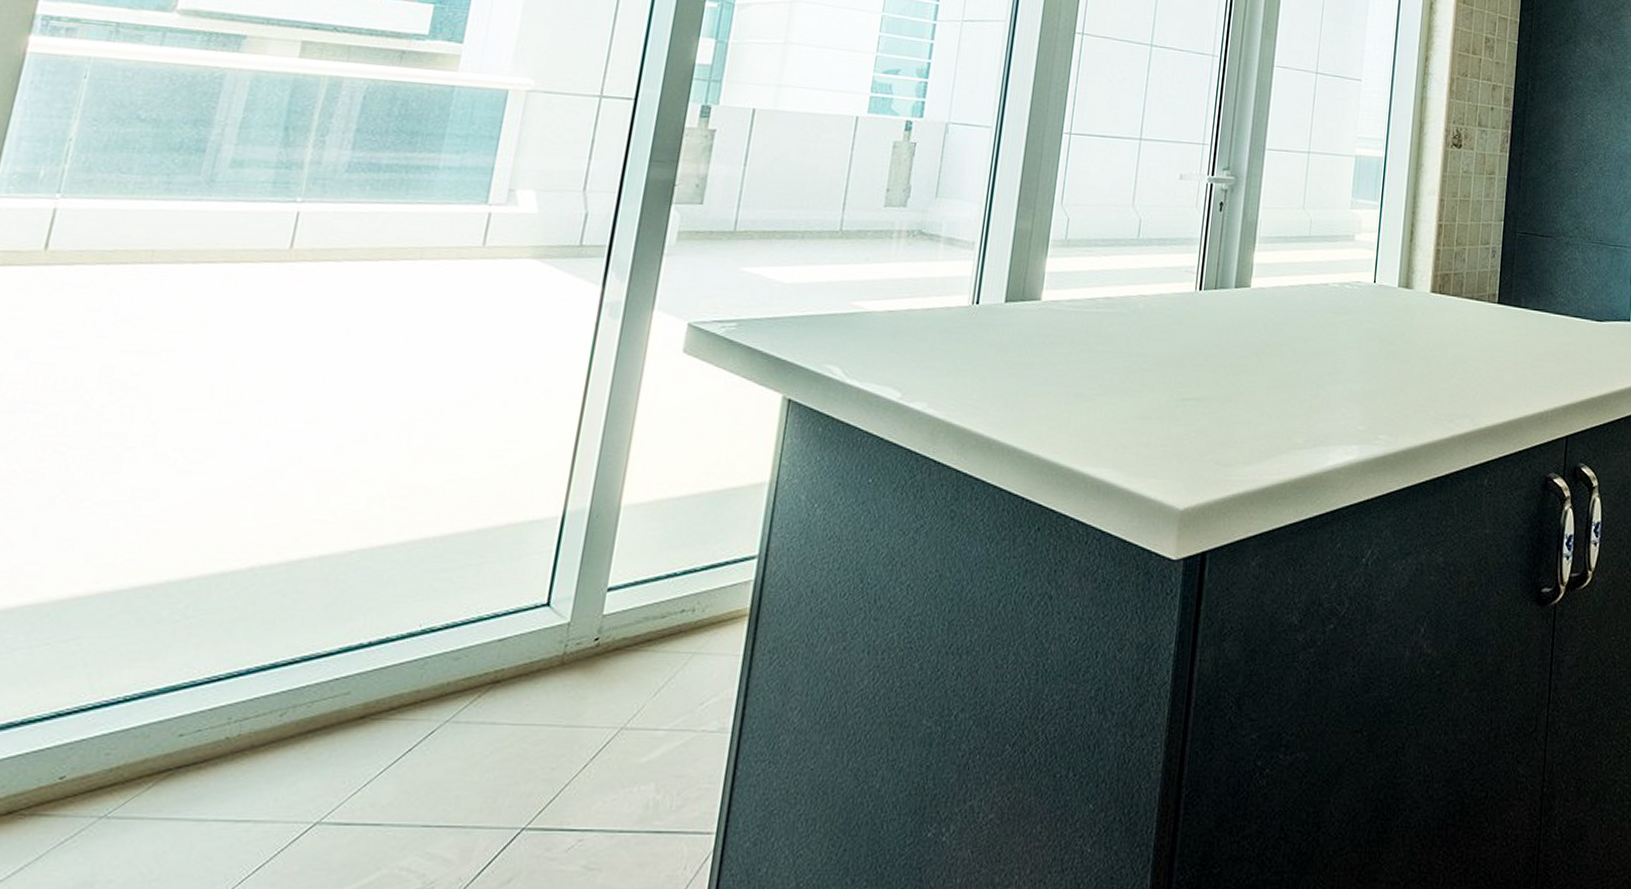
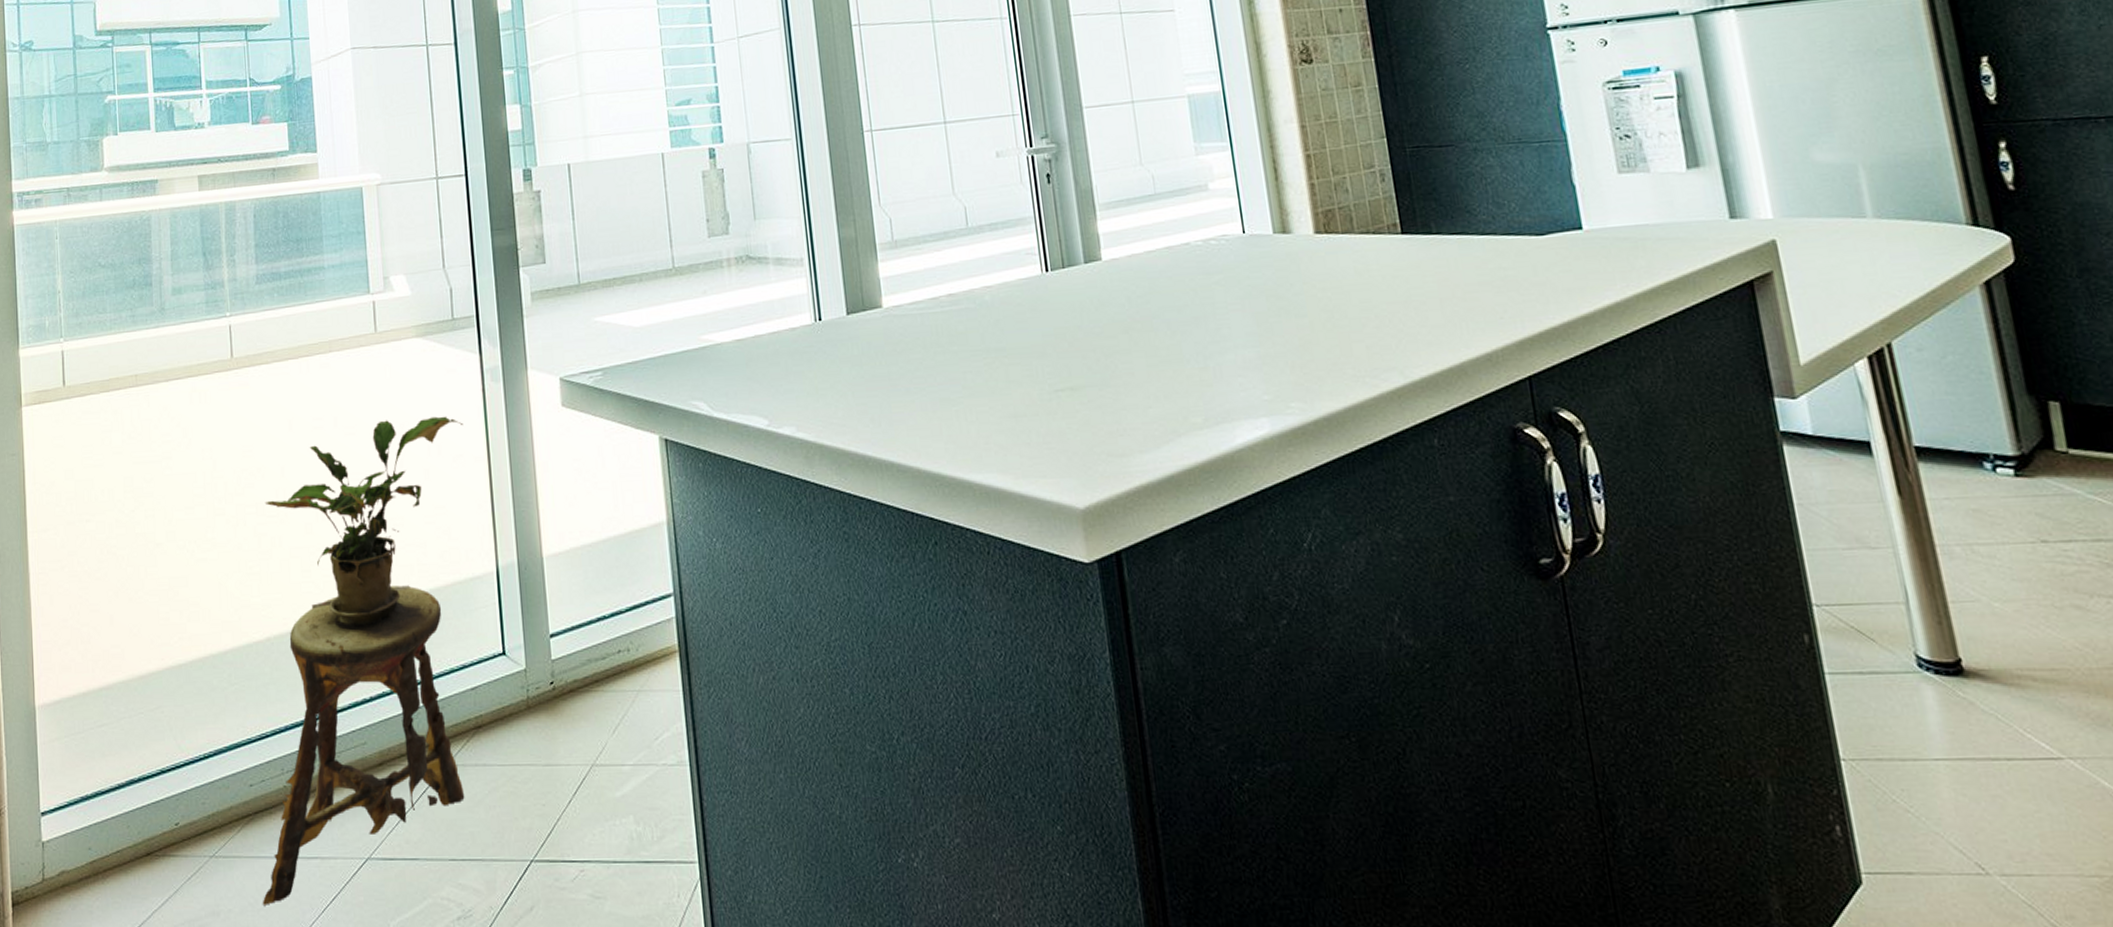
plant: none [159,341,564,875] -> present [263,416,465,905]

